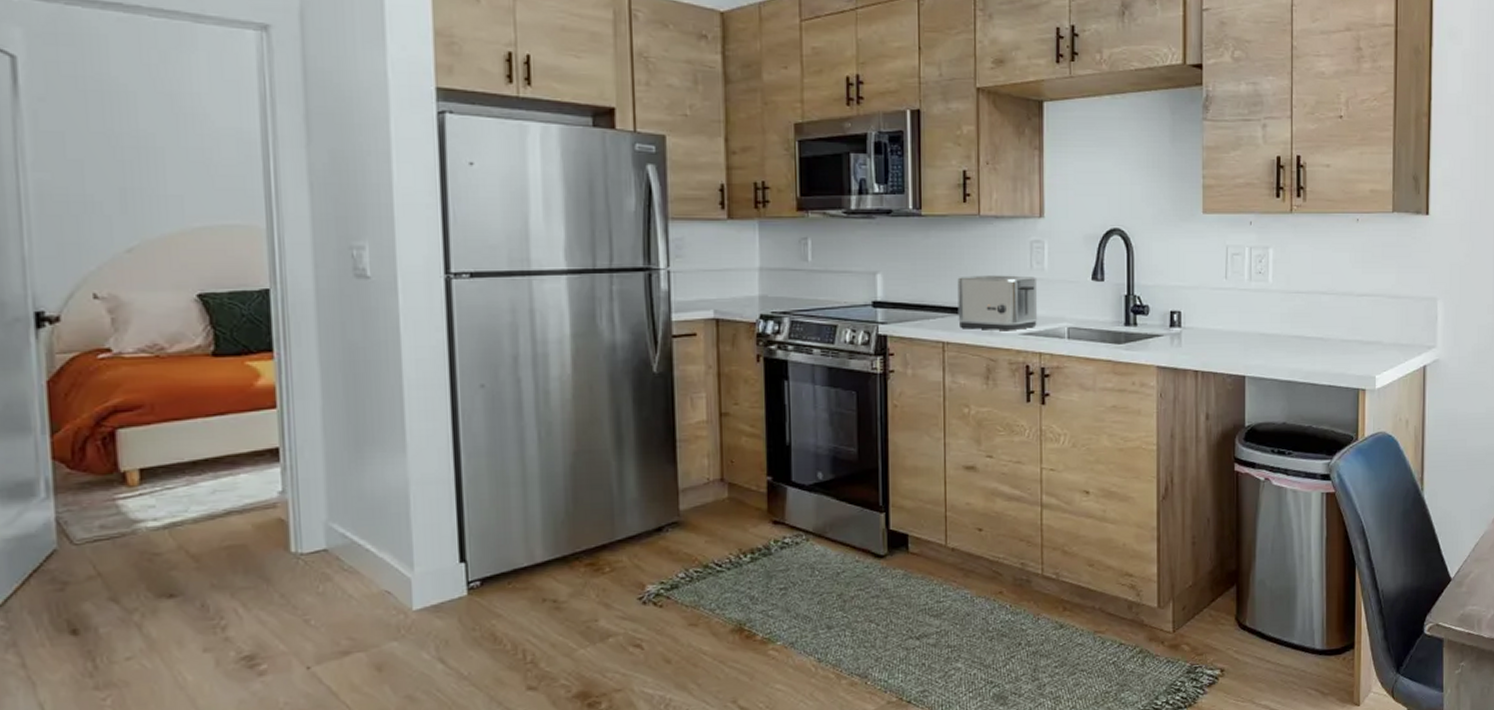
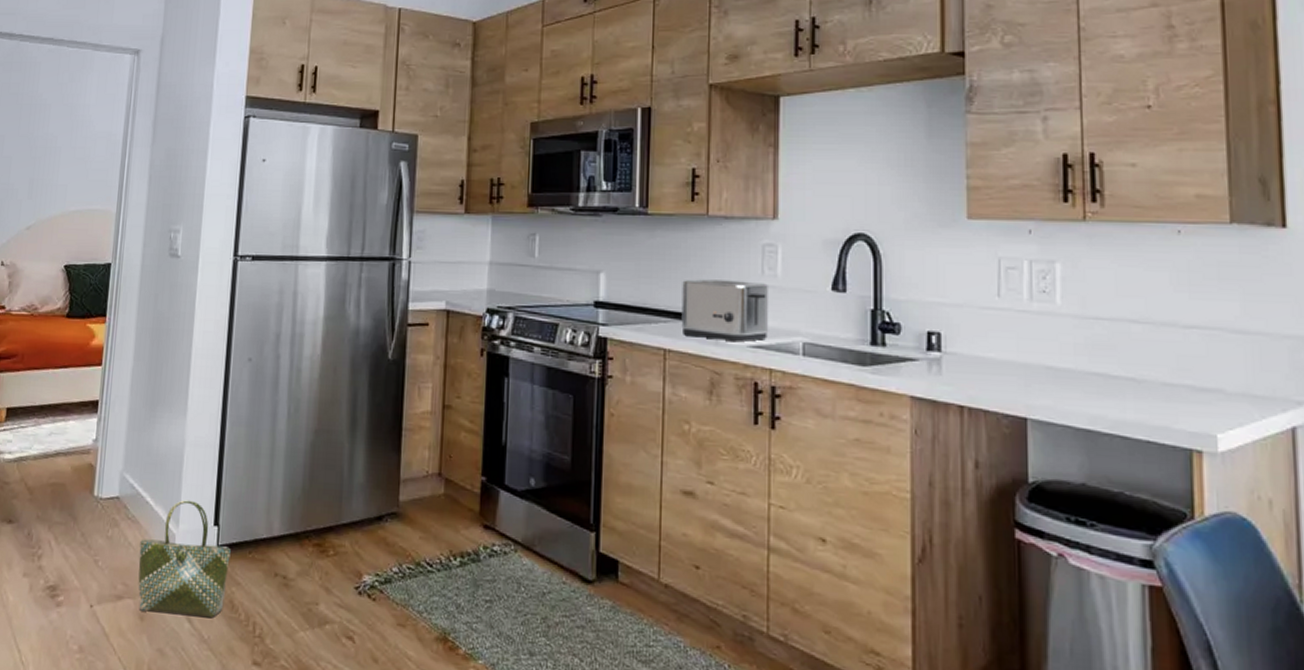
shopping bag: none [364,541,485,662] -> present [138,500,231,619]

